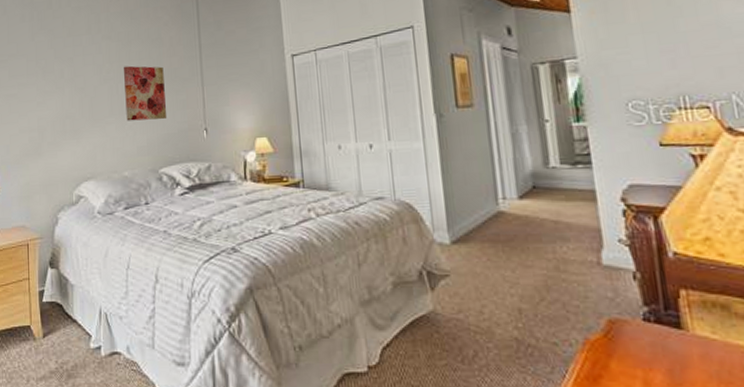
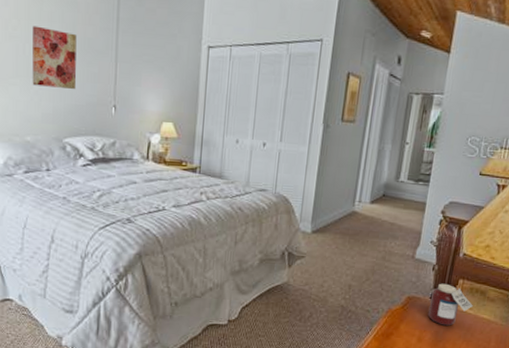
jar: none [643,297,717,360] -> present [428,283,474,326]

